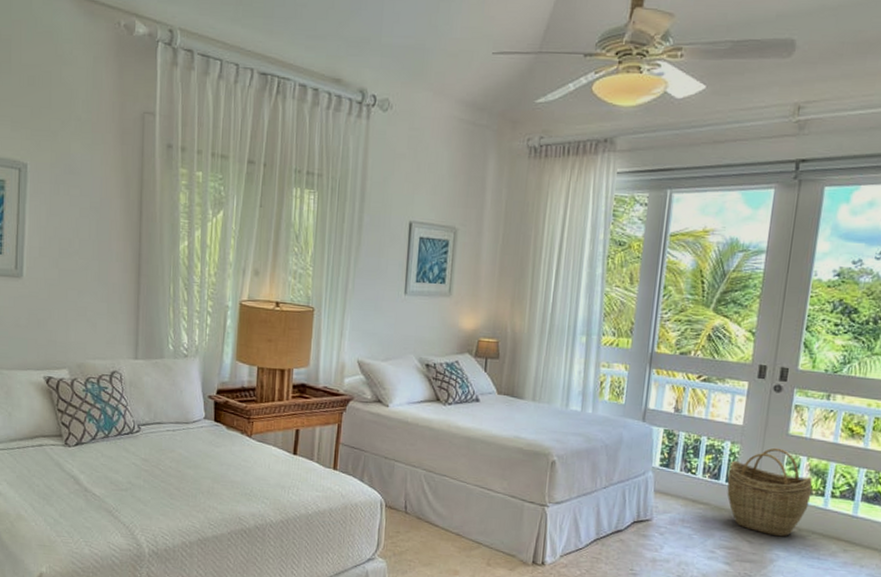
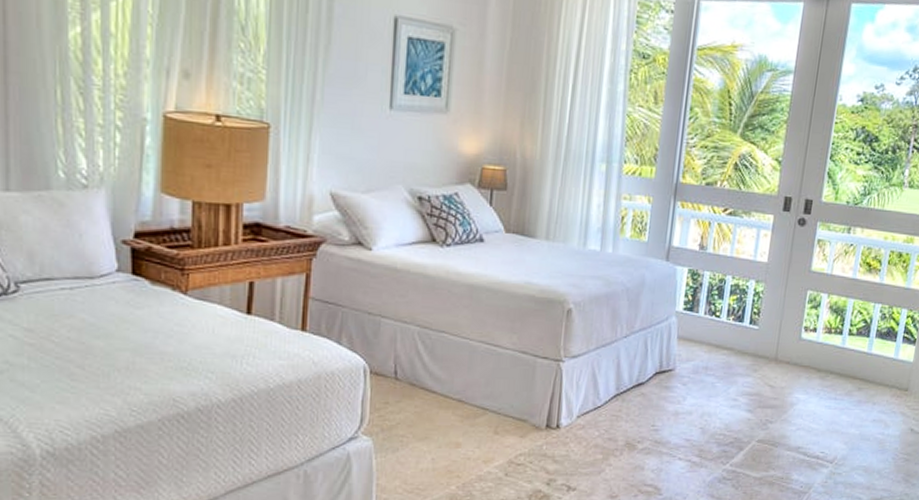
woven basket: present [727,447,812,537] -> none [750,285,832,379]

